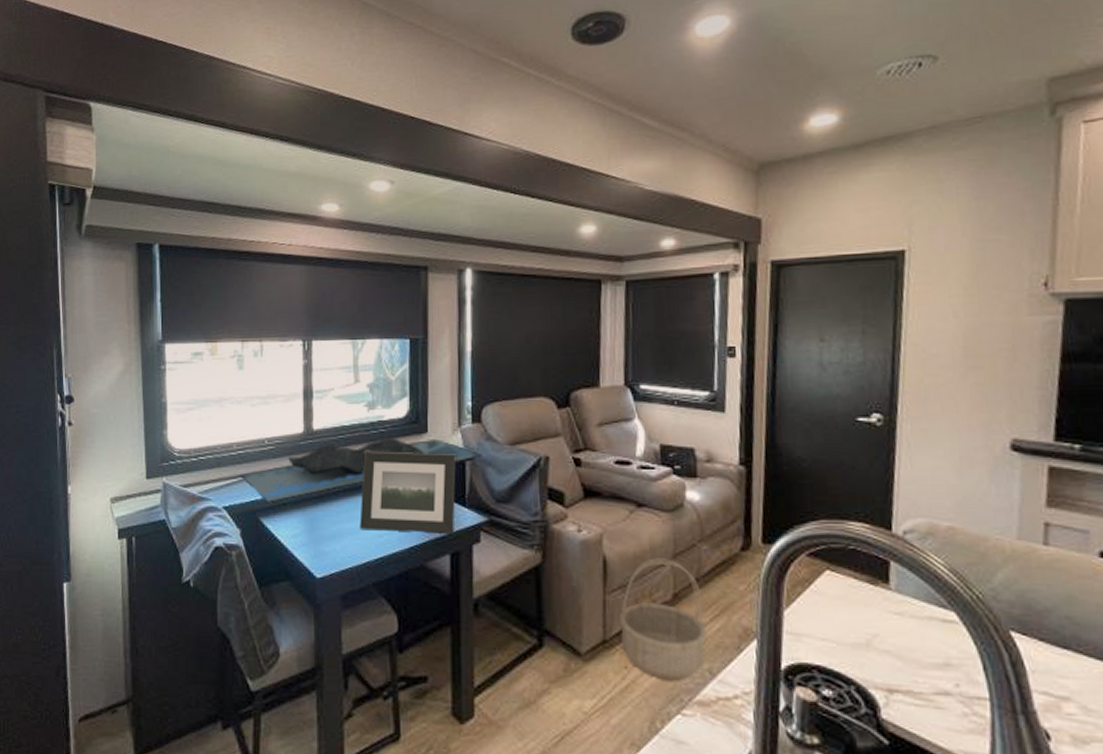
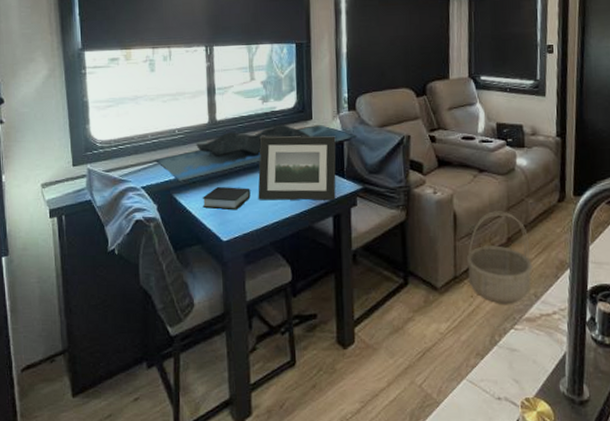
book: none [293,510,351,541] -> present [202,186,251,210]

